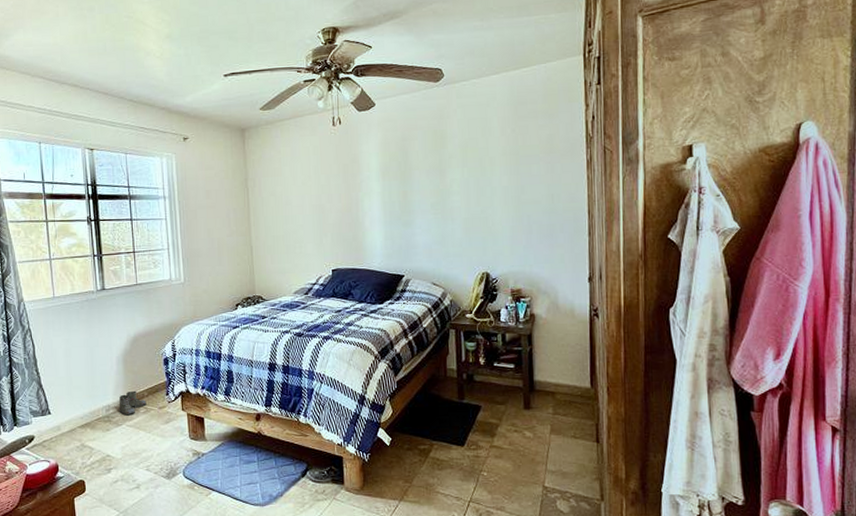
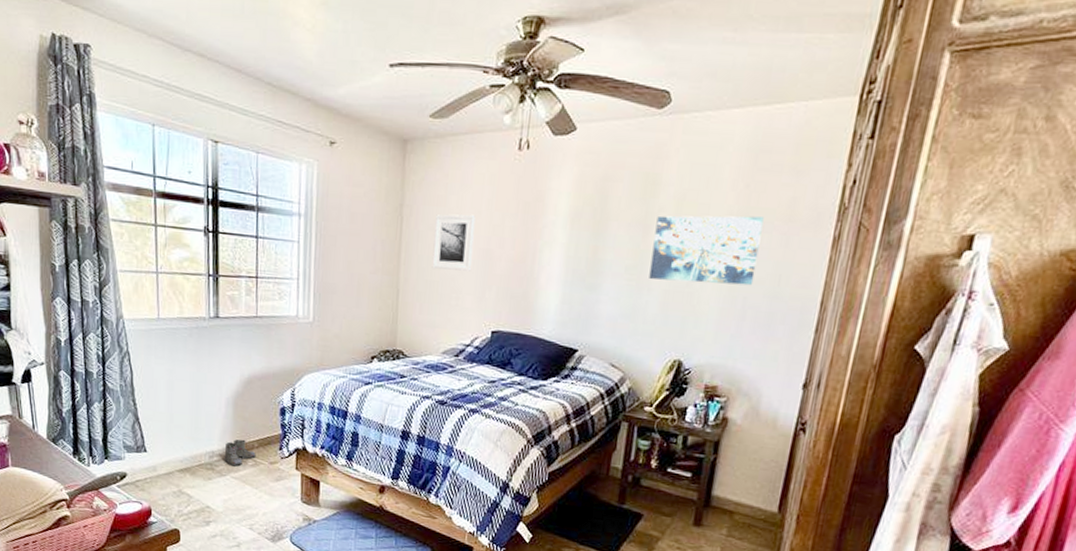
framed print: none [275,179,308,225] -> present [432,214,475,271]
wall art: none [449,152,533,211] -> present [649,215,764,286]

